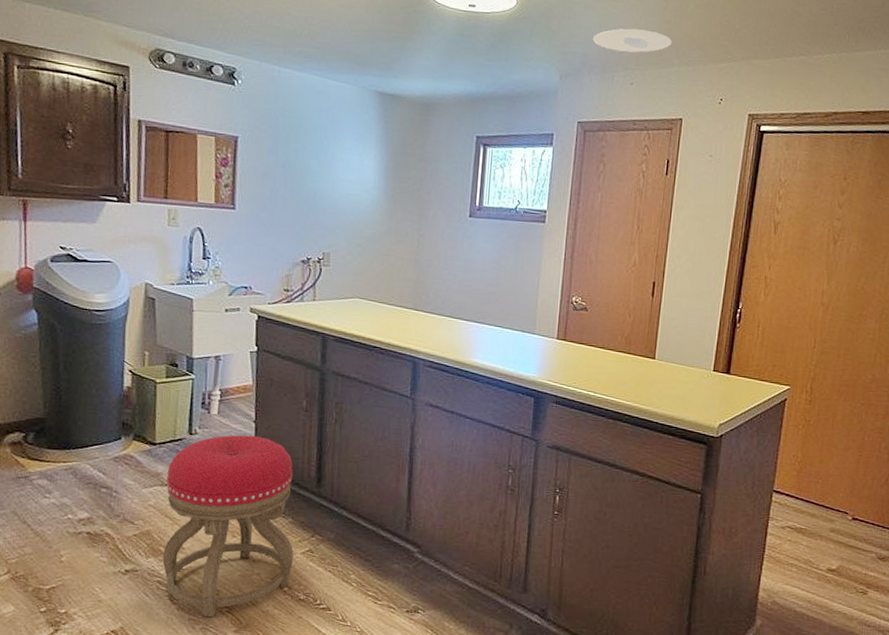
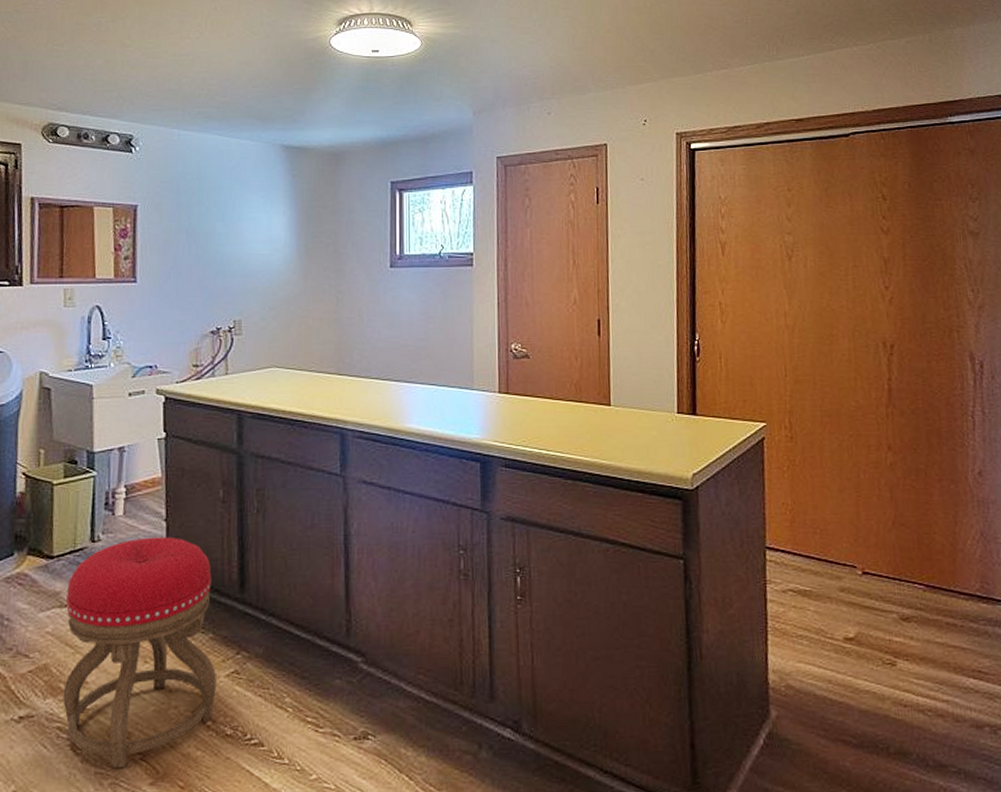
recessed light: present [592,28,673,53] -> none [503,58,587,82]

